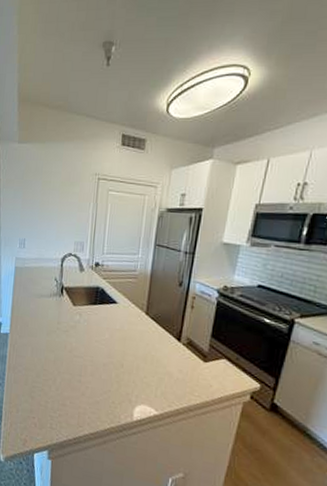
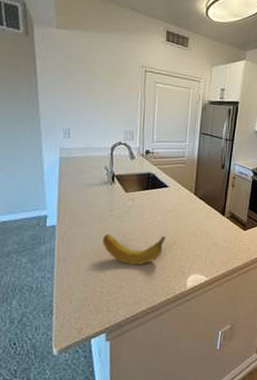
fruit: none [49,346,113,385] -> present [103,233,166,266]

